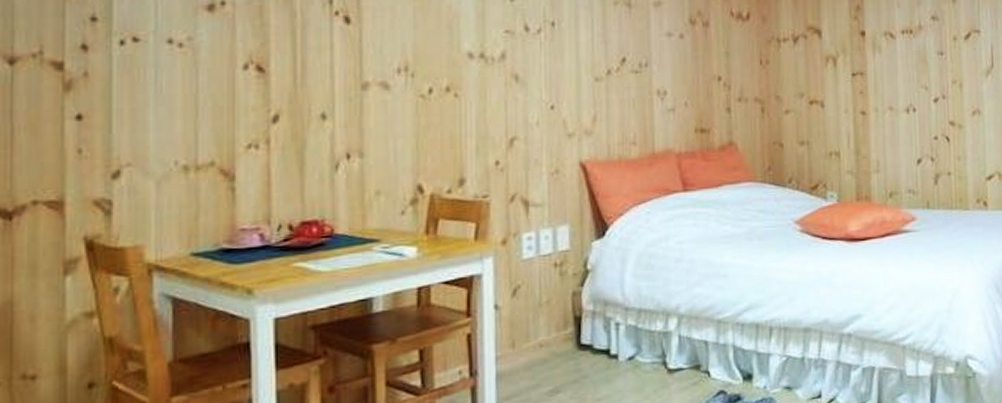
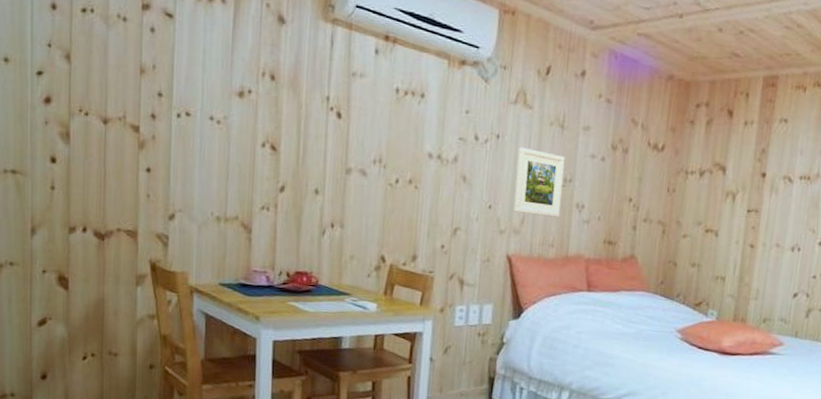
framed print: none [579,33,639,110] -> present [513,147,565,218]

